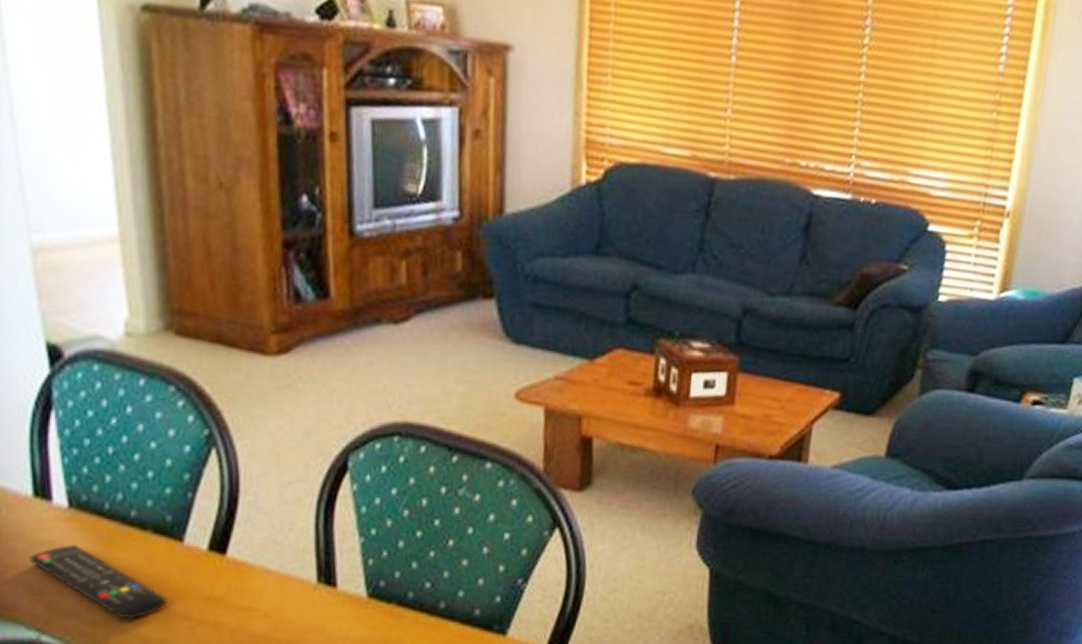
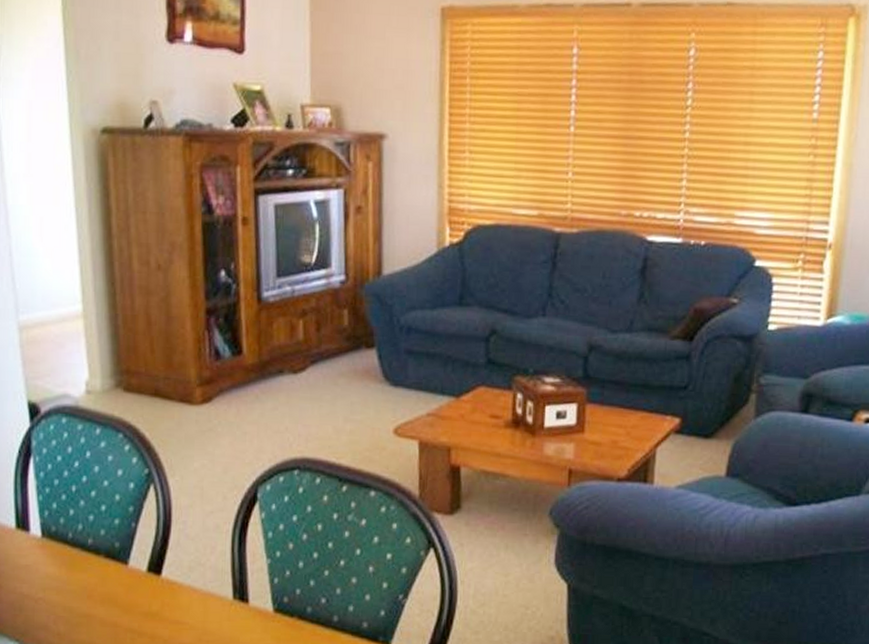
remote control: present [29,544,167,619] -> none [12,568,115,631]

